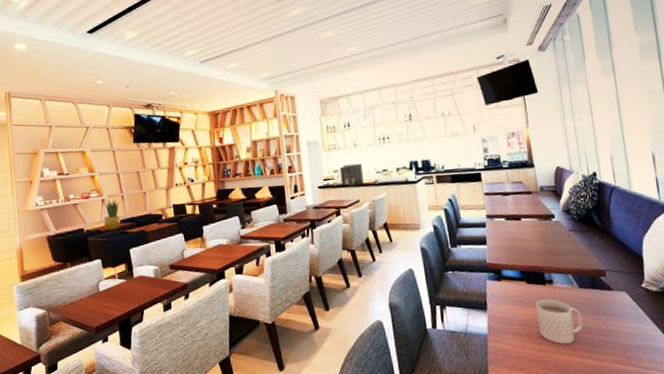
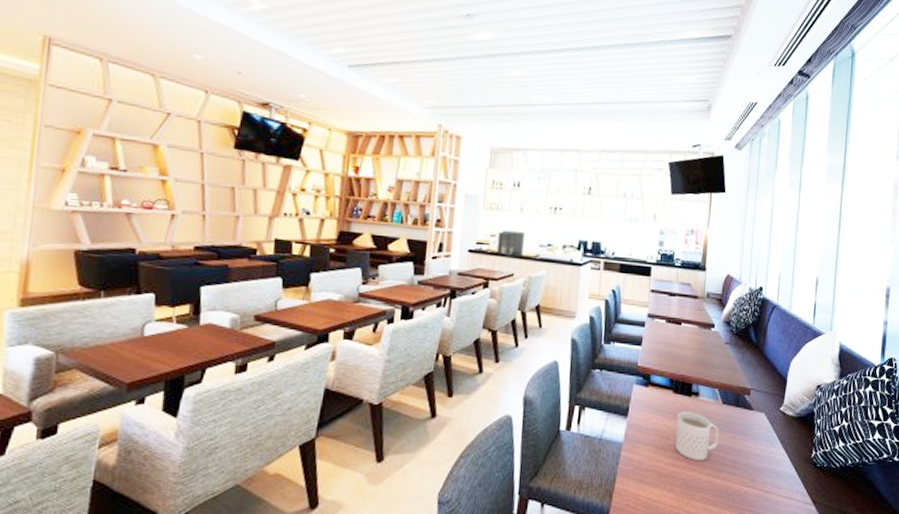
planter: present [104,199,121,231] -> none [168,216,200,258]

